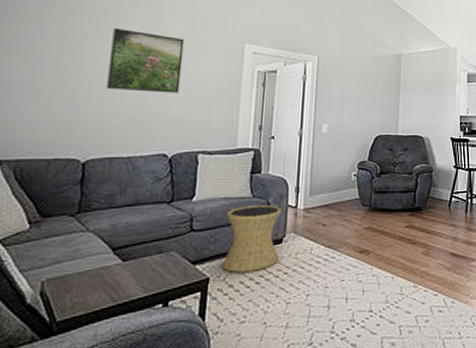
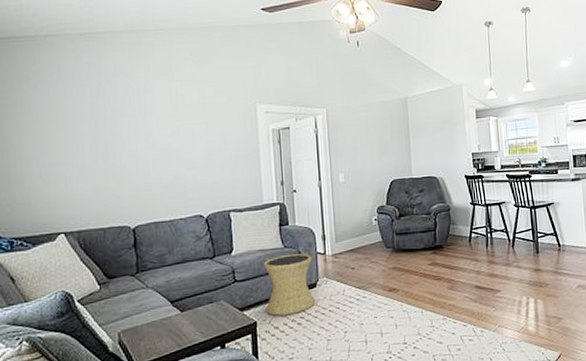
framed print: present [106,28,185,93] -> none [138,103,205,161]

